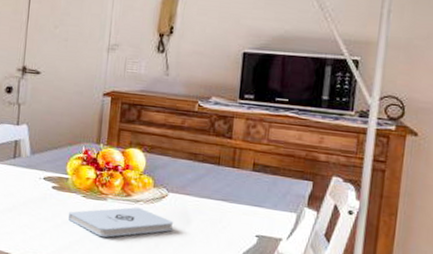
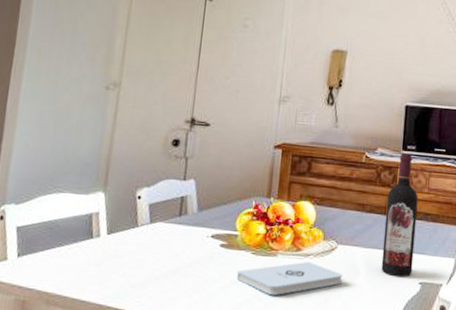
wine bottle: none [214,102,256,229] -> present [381,153,418,277]

